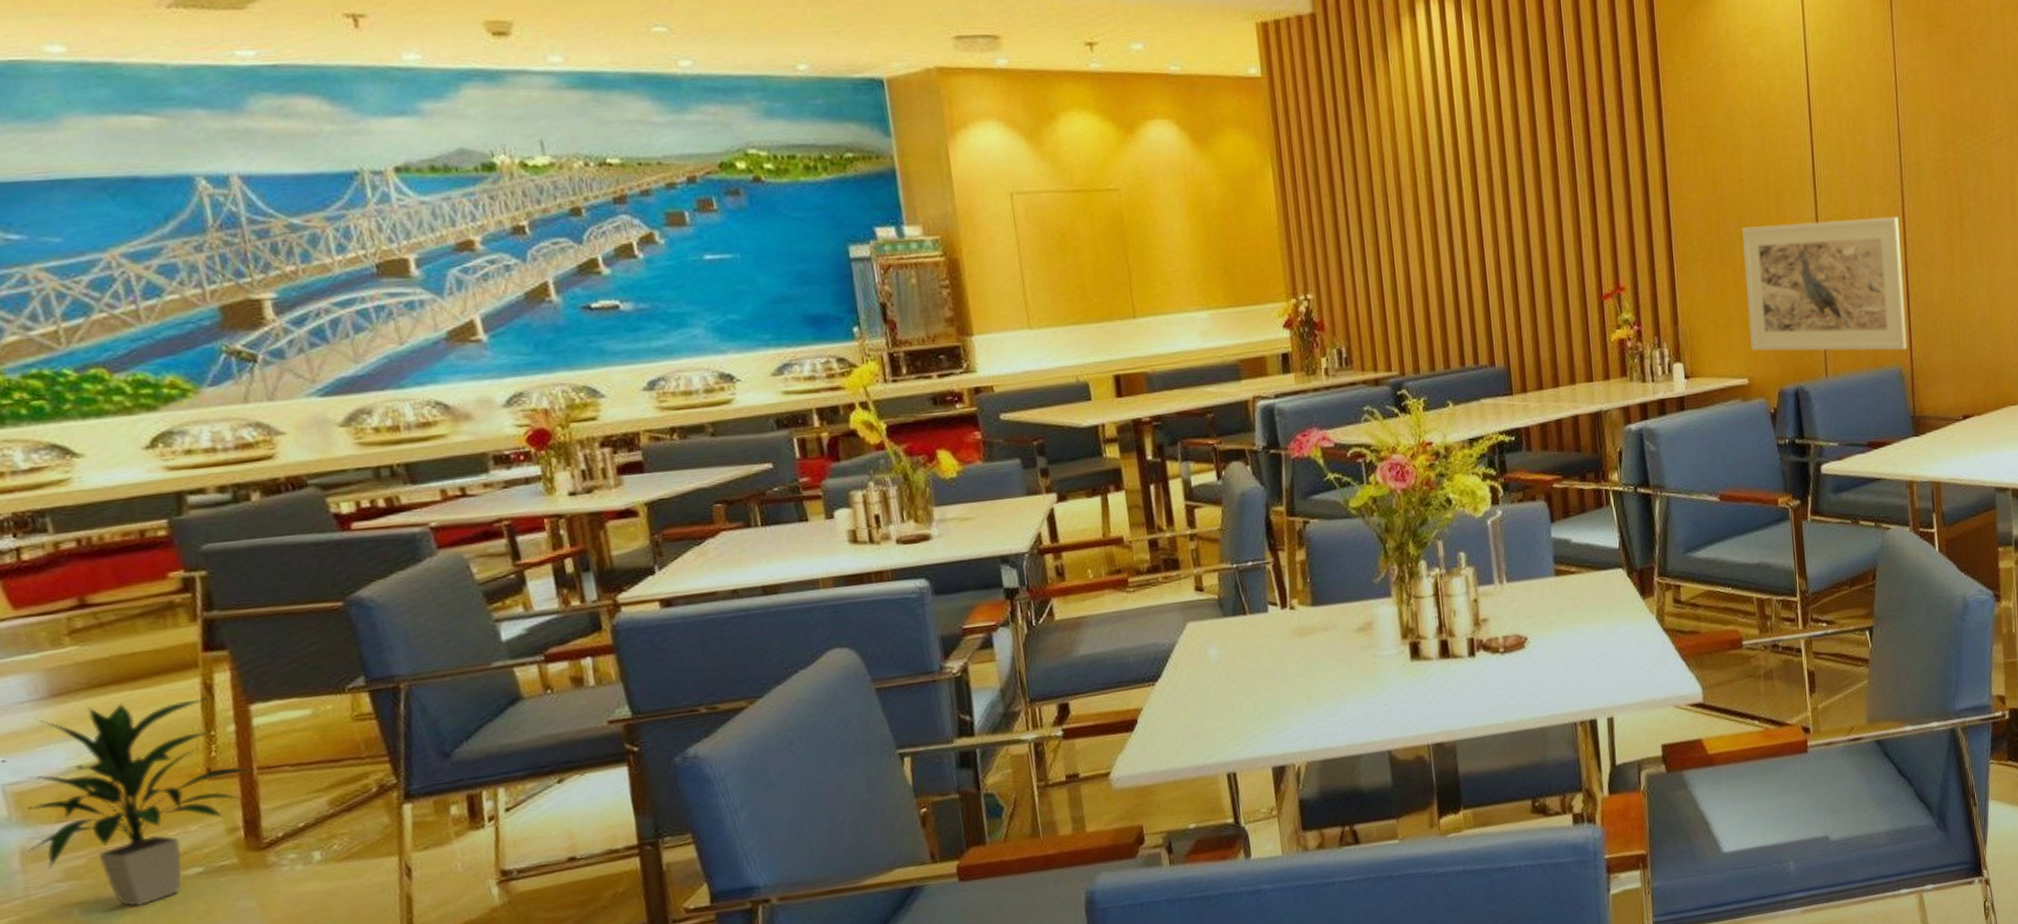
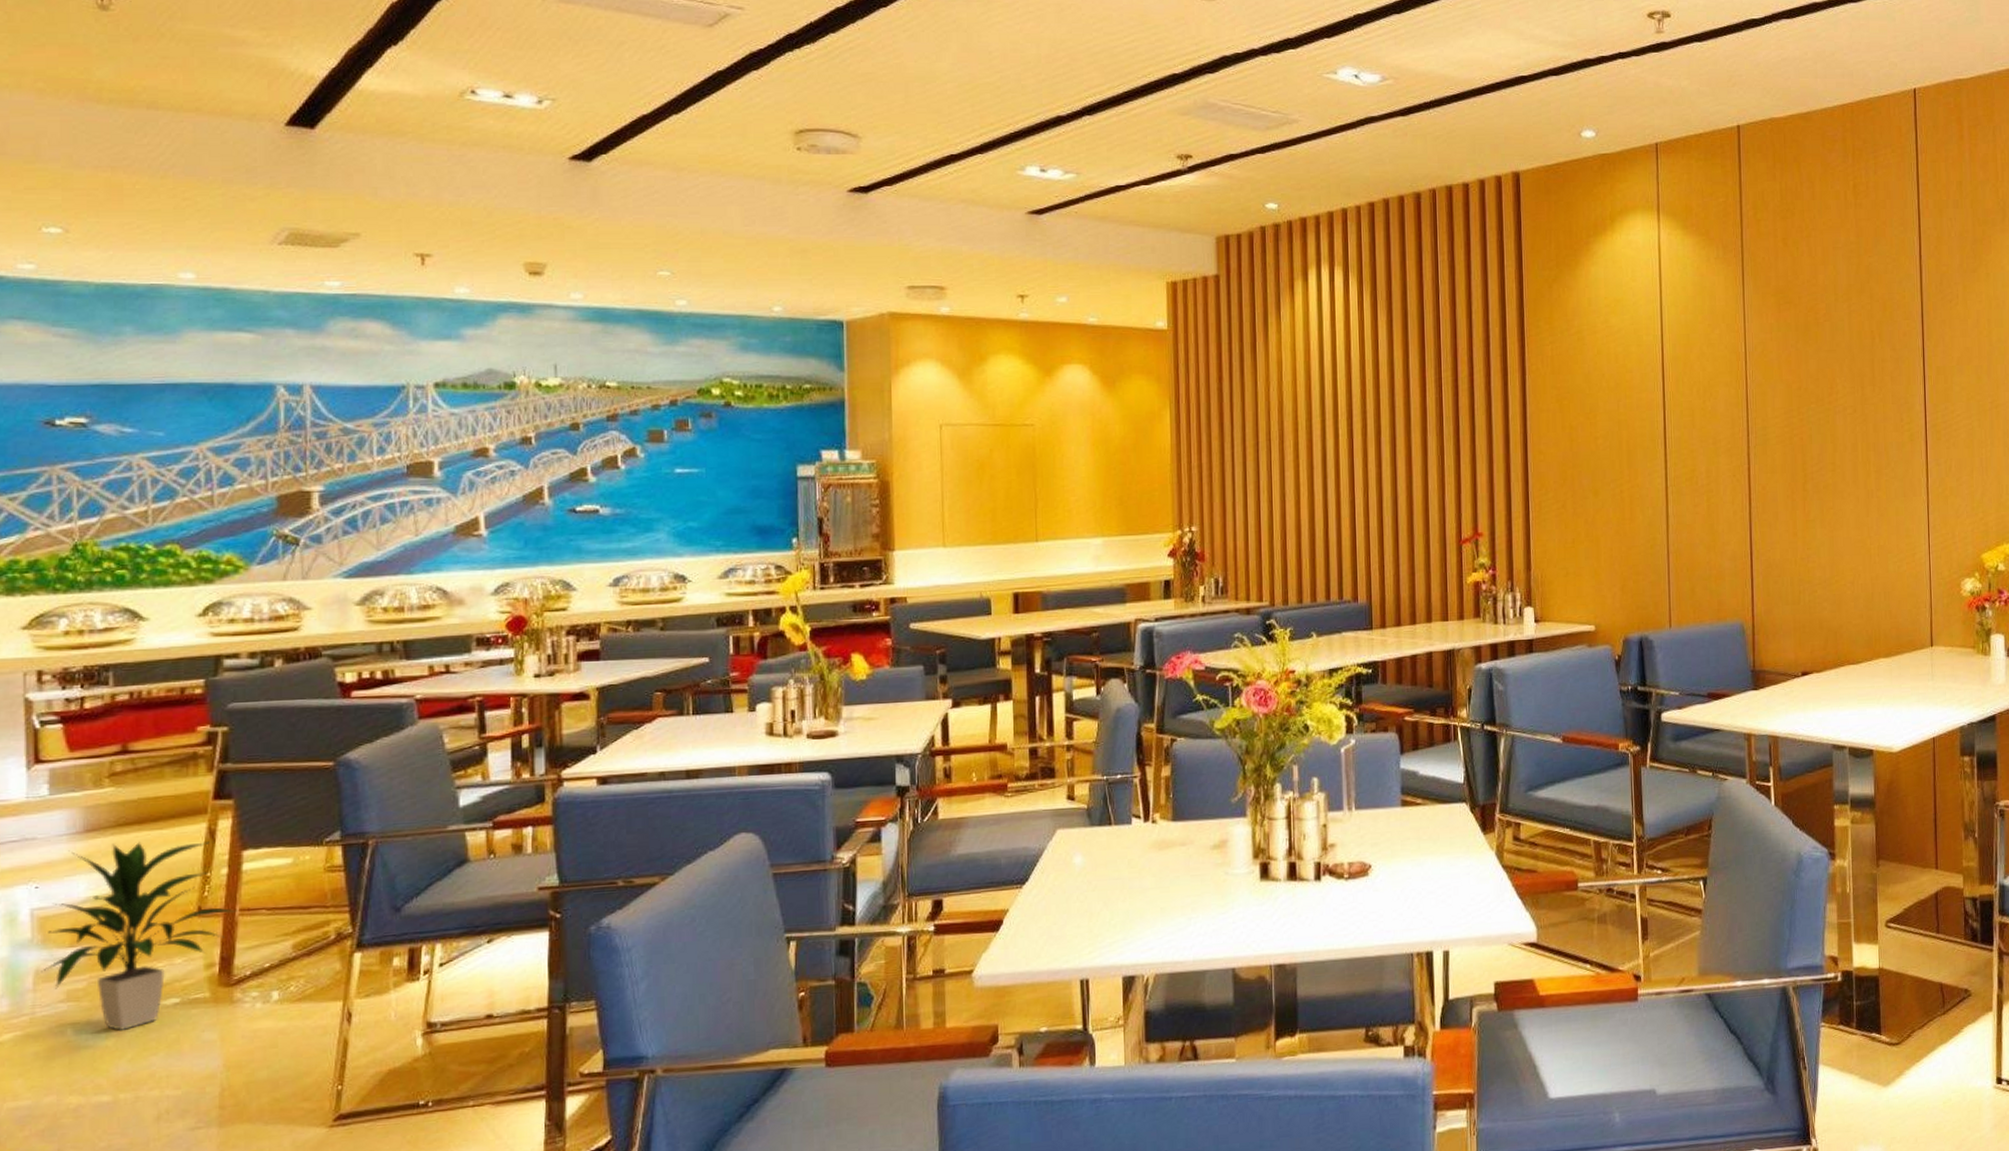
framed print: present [1742,217,1908,351] -> none [1595,478,1749,606]

